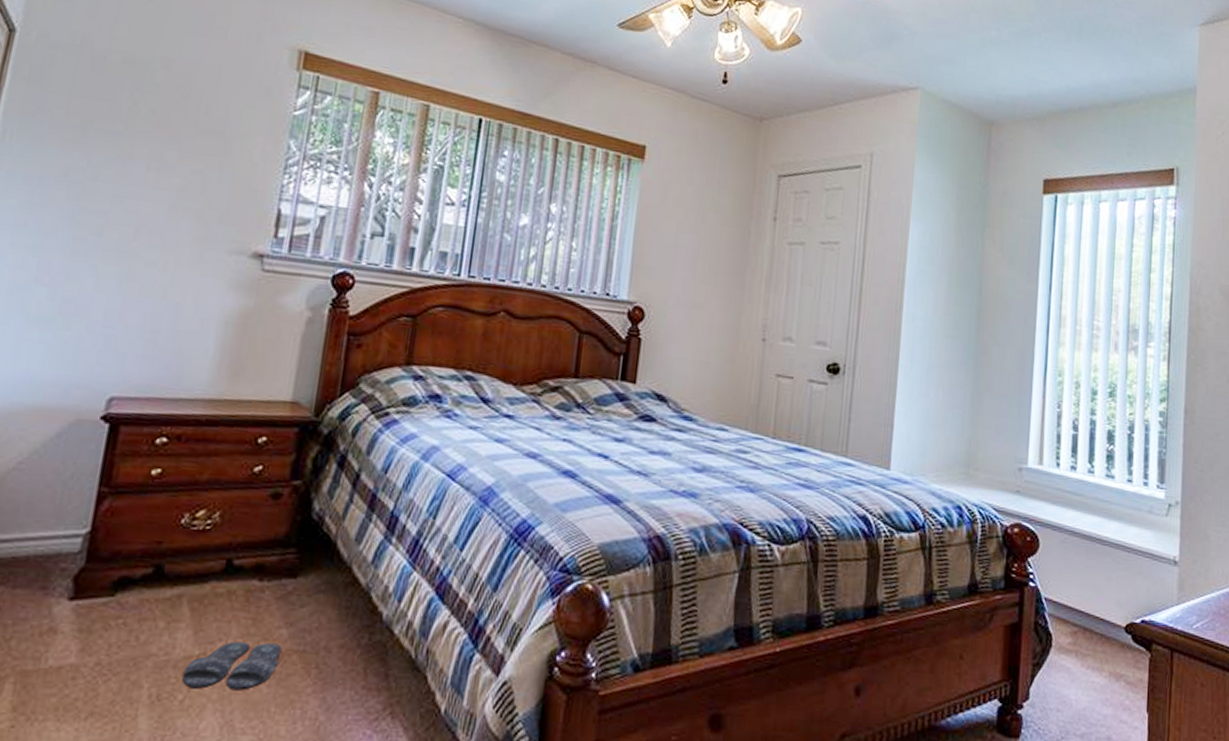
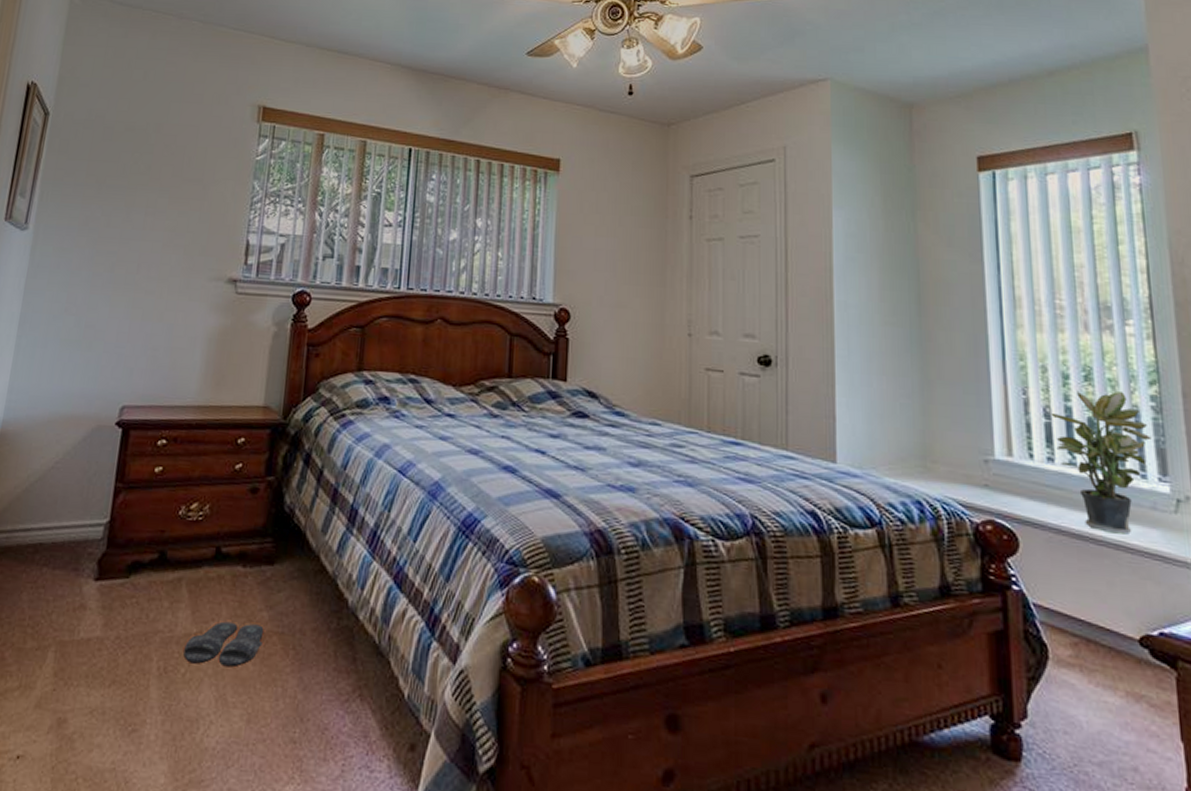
potted plant: none [1078,405,1156,535] -> present [1051,390,1151,535]

